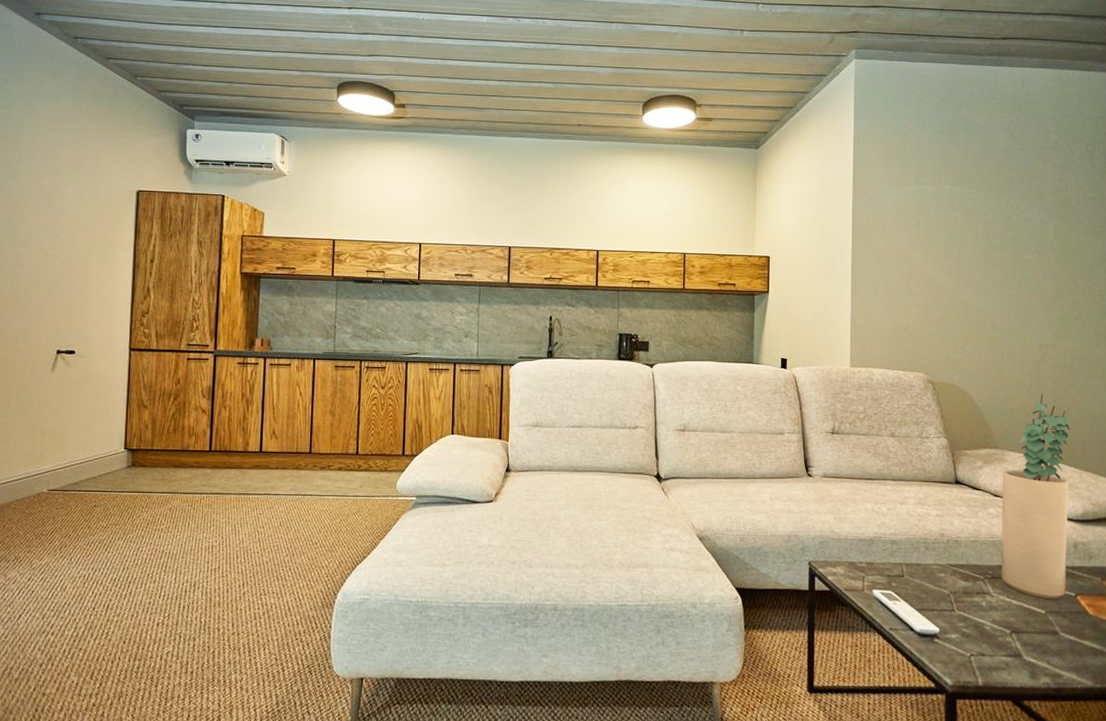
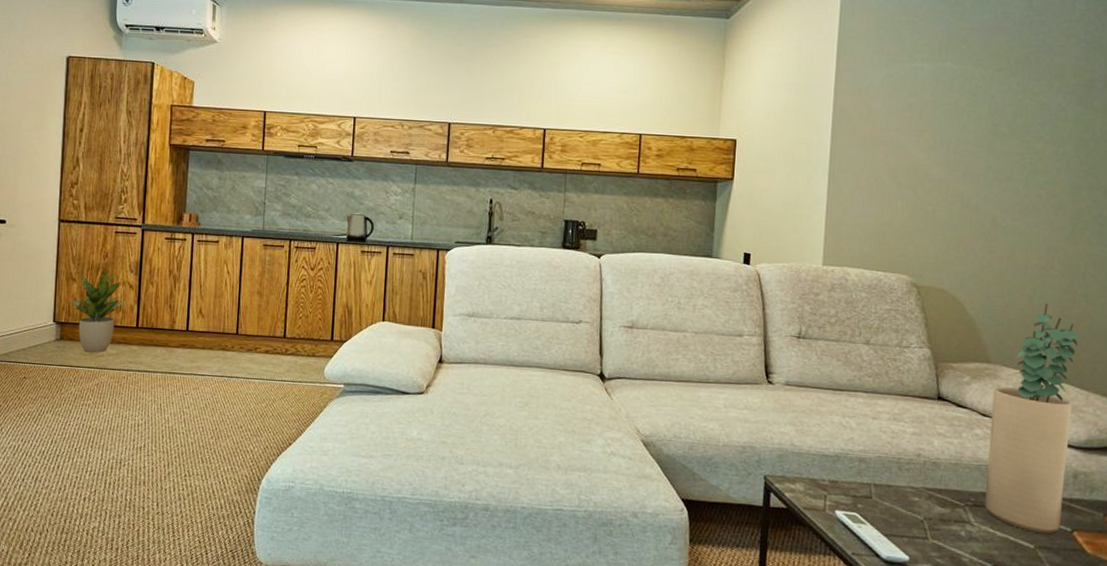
potted plant: none [140,395,202,478] -> present [68,269,129,353]
kettle: none [414,333,442,362] -> present [345,213,375,244]

